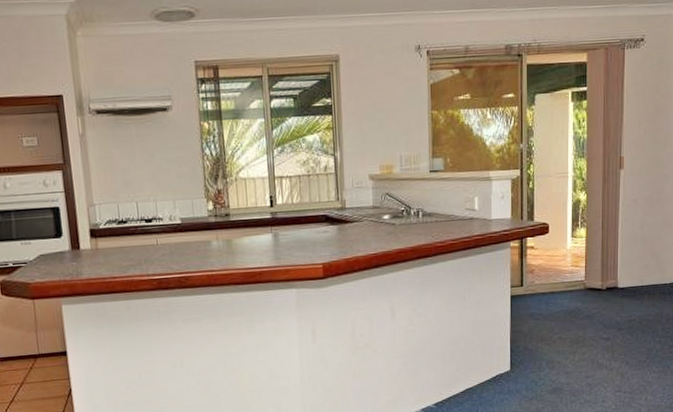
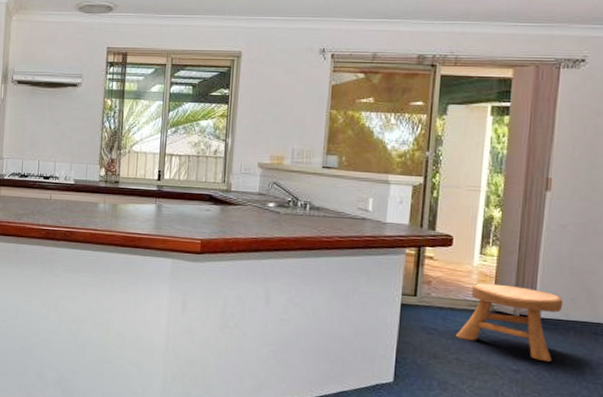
stool: none [557,262,639,326] -> present [455,282,564,361]

